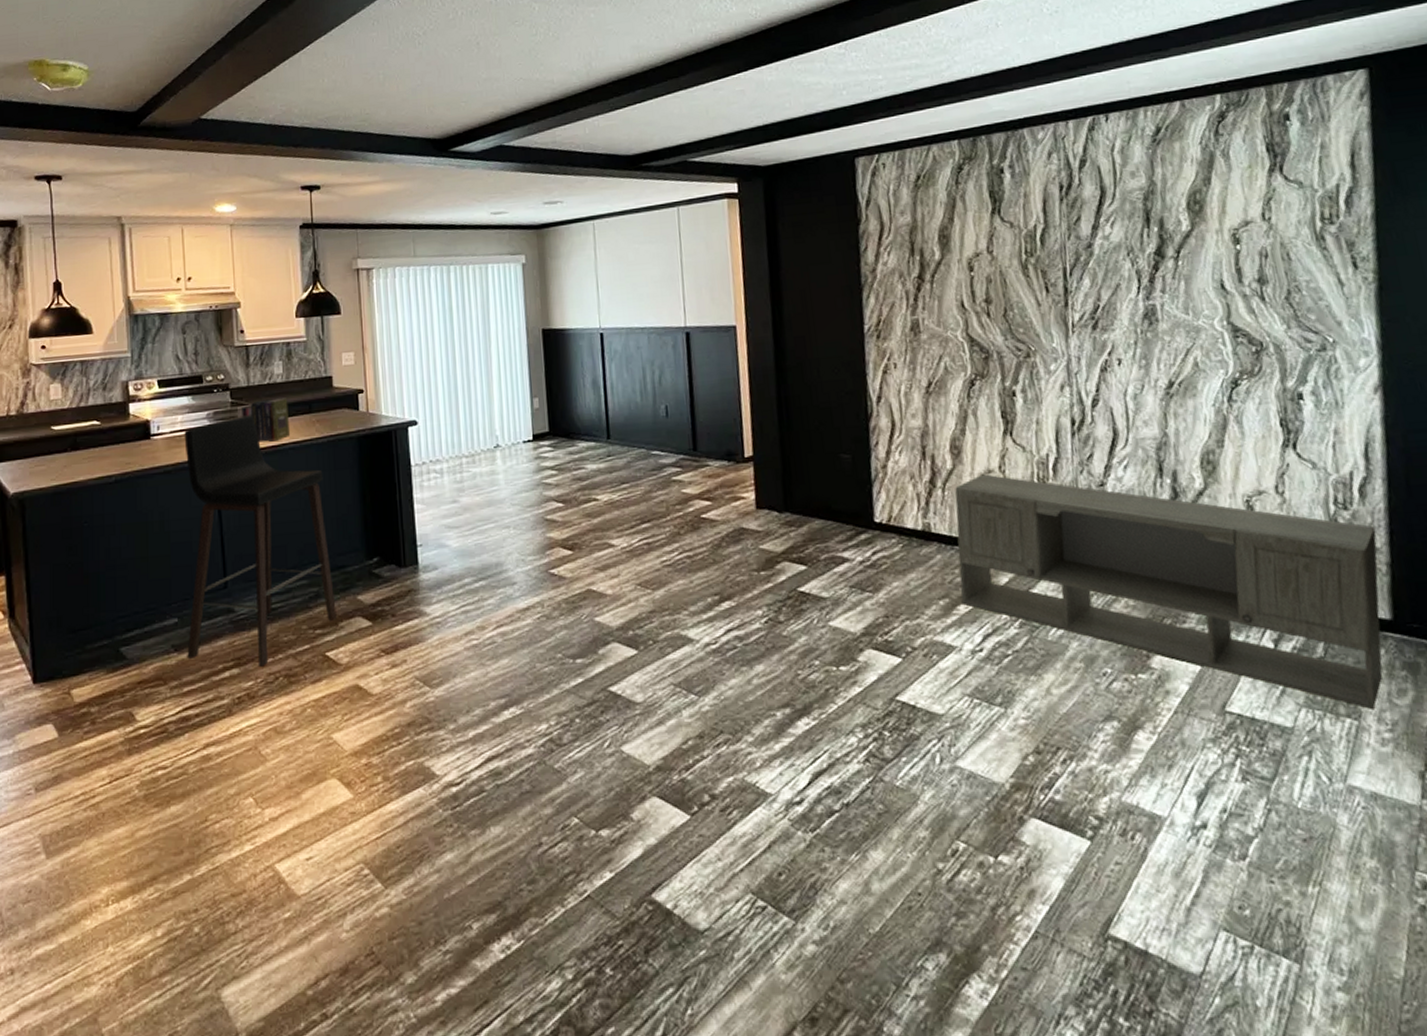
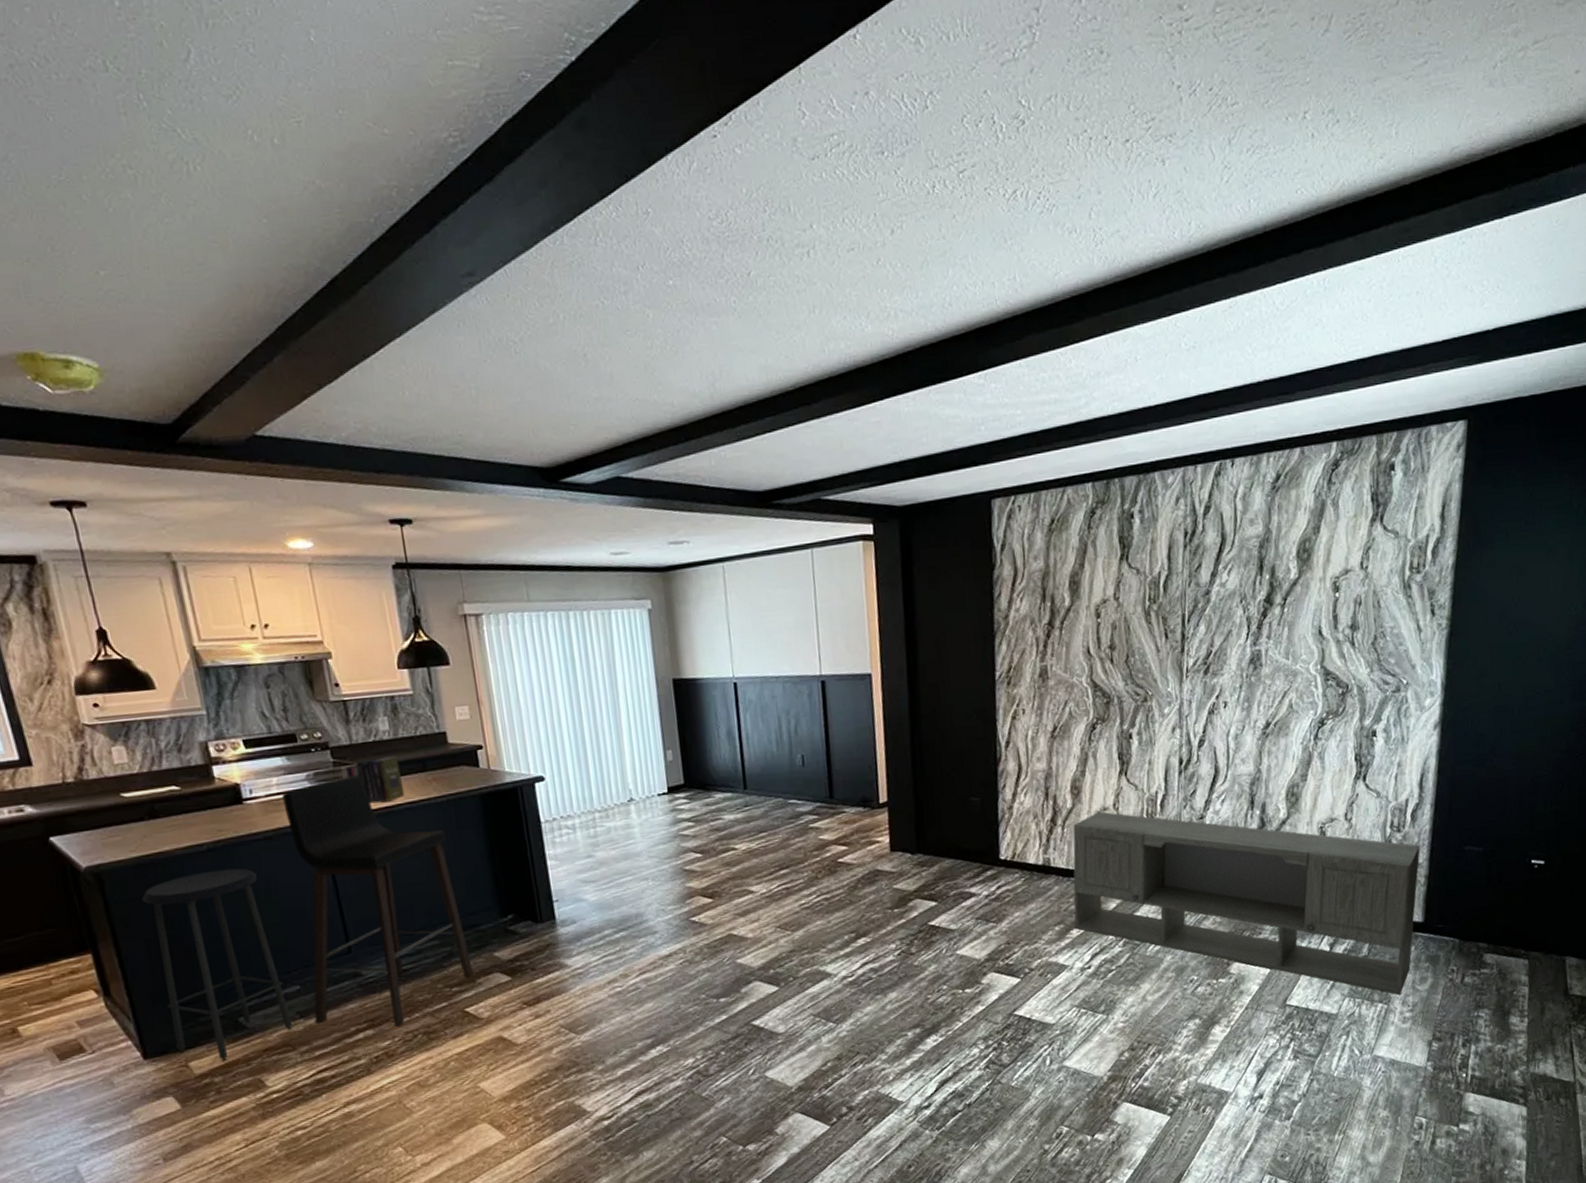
bar stool: none [55,499,167,692] -> present [142,868,293,1062]

